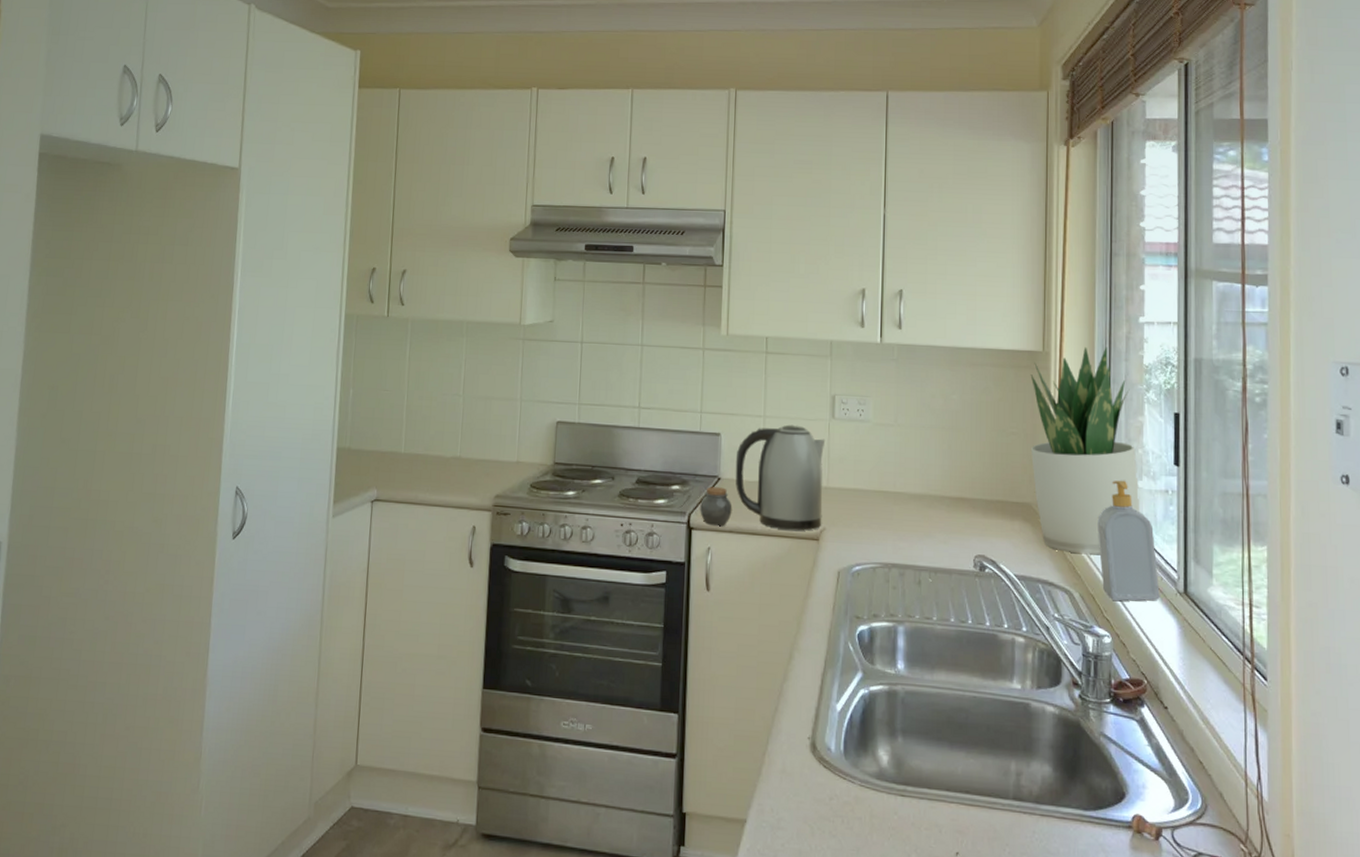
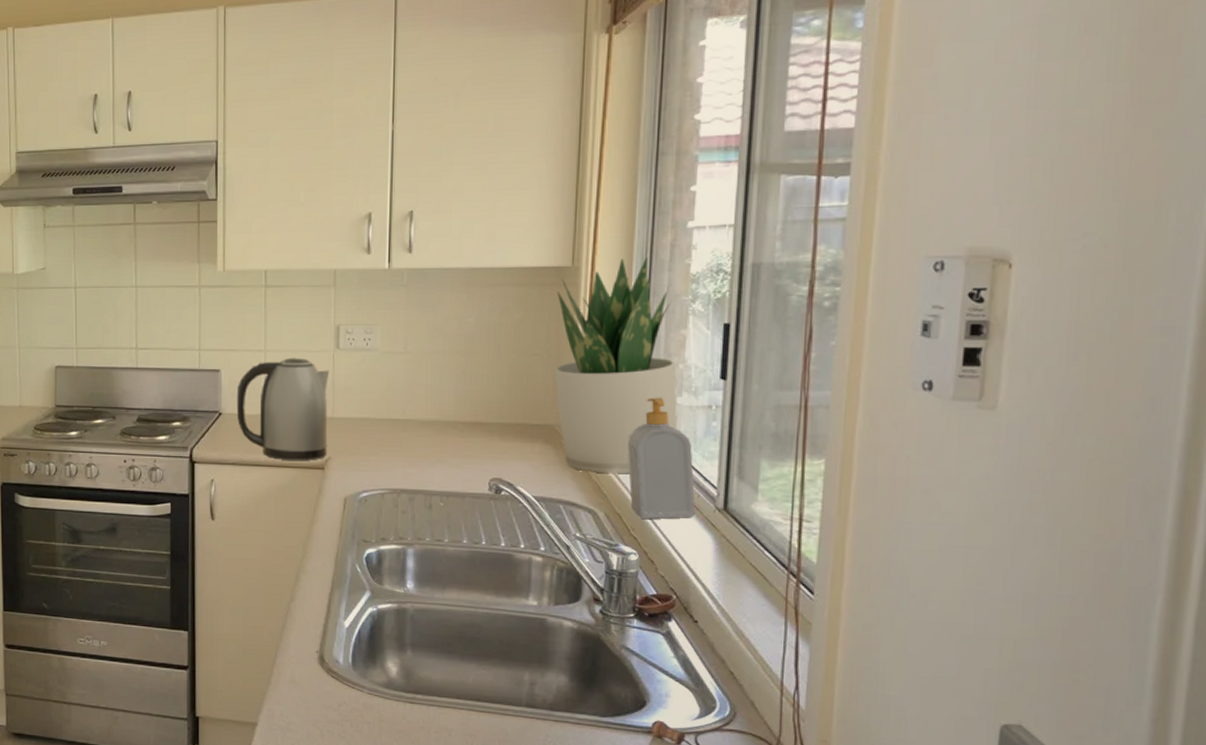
jar: present [700,487,732,527] -> none [202,422,235,460]

